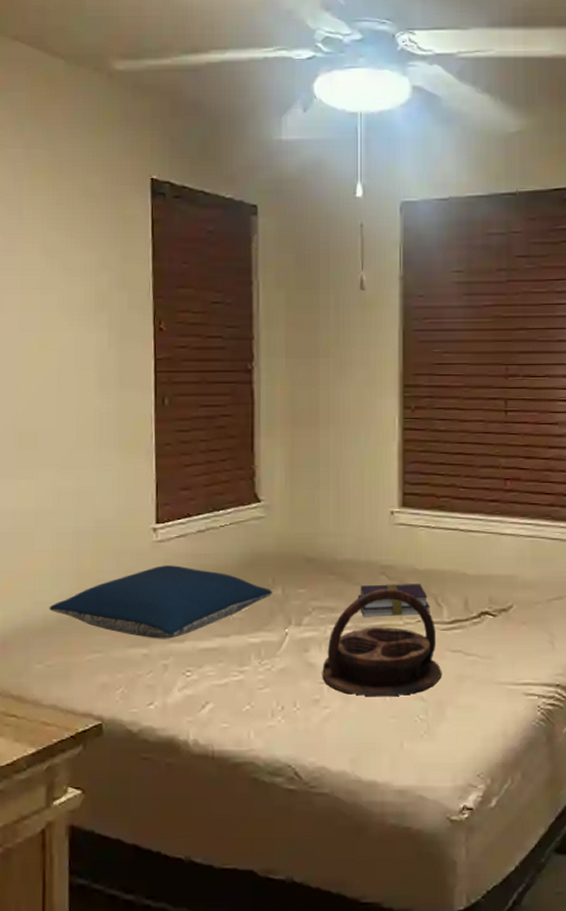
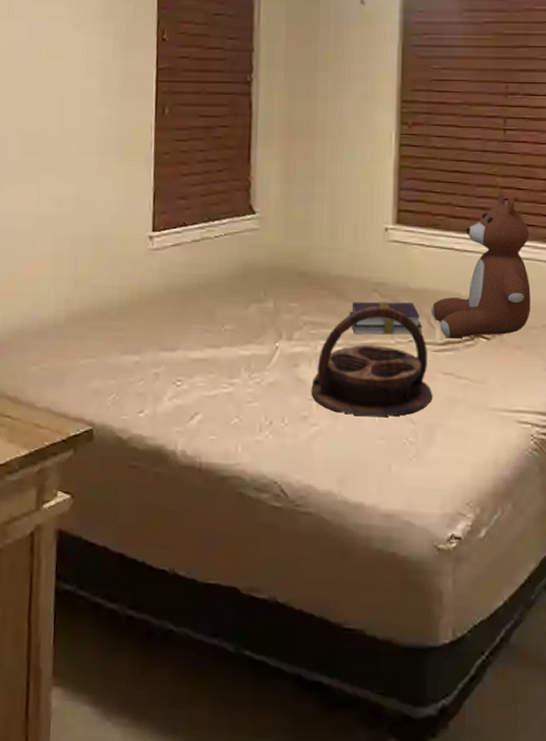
pillow: present [49,565,273,639] -> none [46,273,265,348]
teddy bear: none [438,470,535,617] -> present [431,189,531,339]

